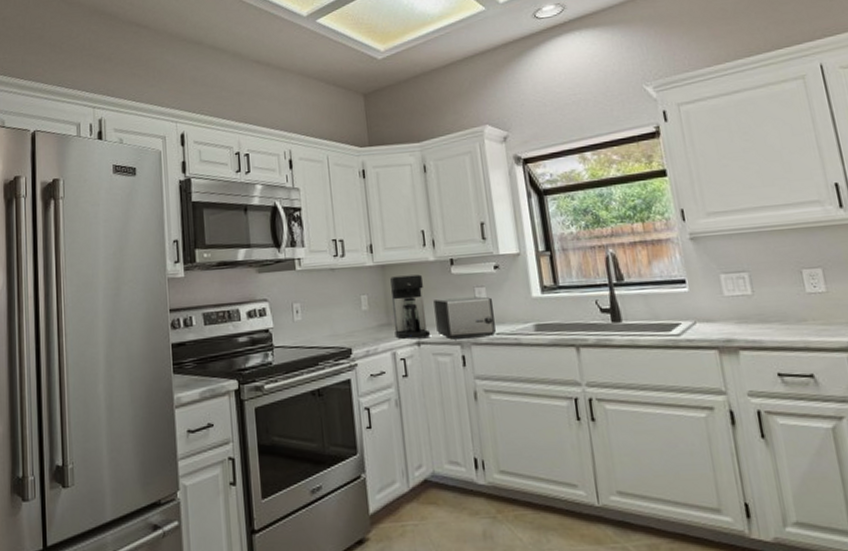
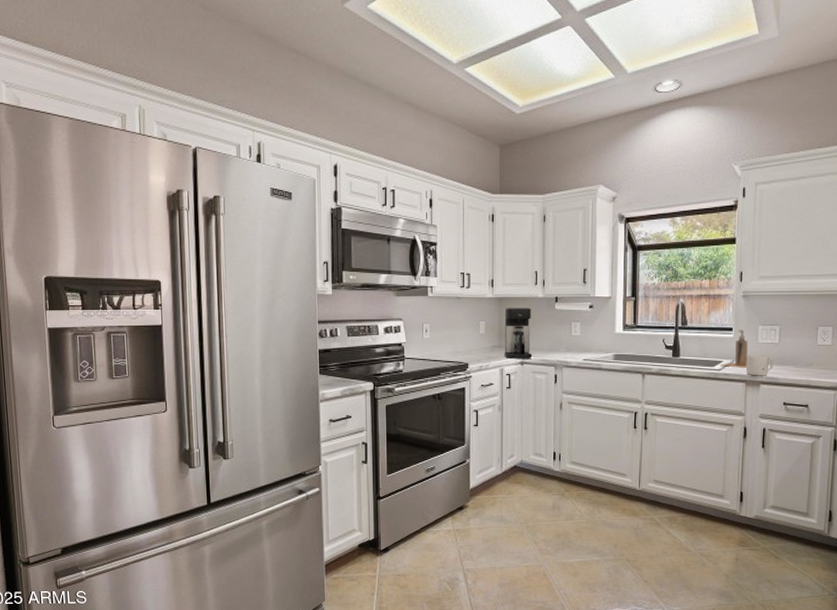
toaster: present [433,296,496,340] -> none [538,329,584,362]
soap dispenser: none [677,281,716,332] -> present [720,330,748,369]
mug: none [711,311,752,340] -> present [746,355,774,376]

